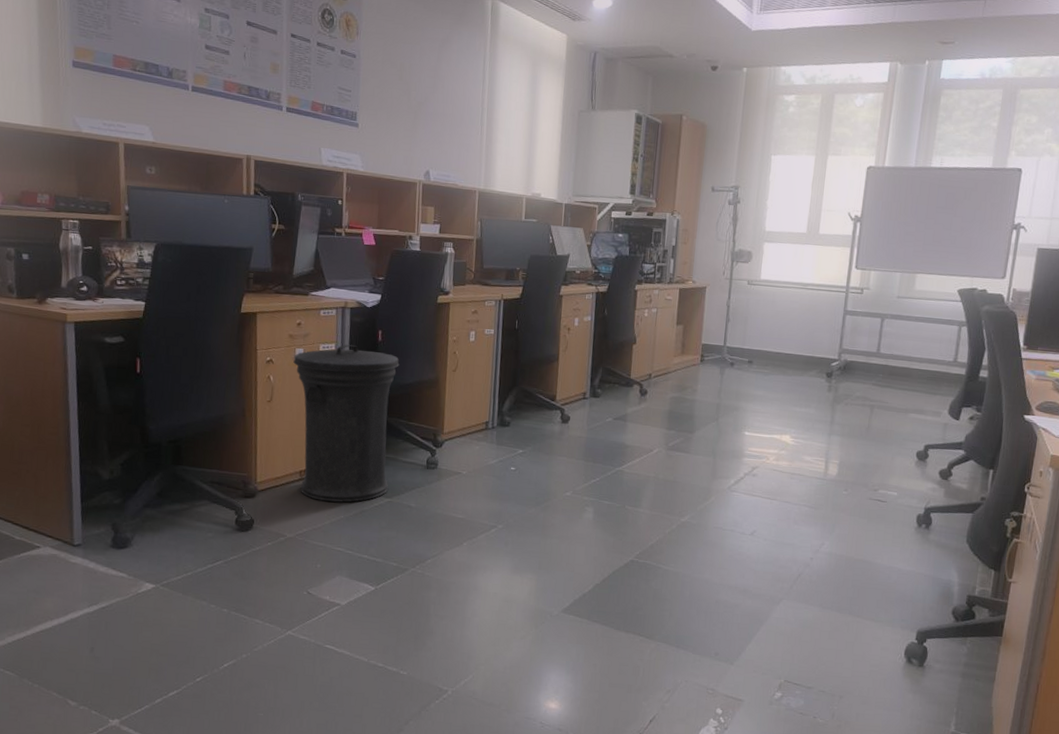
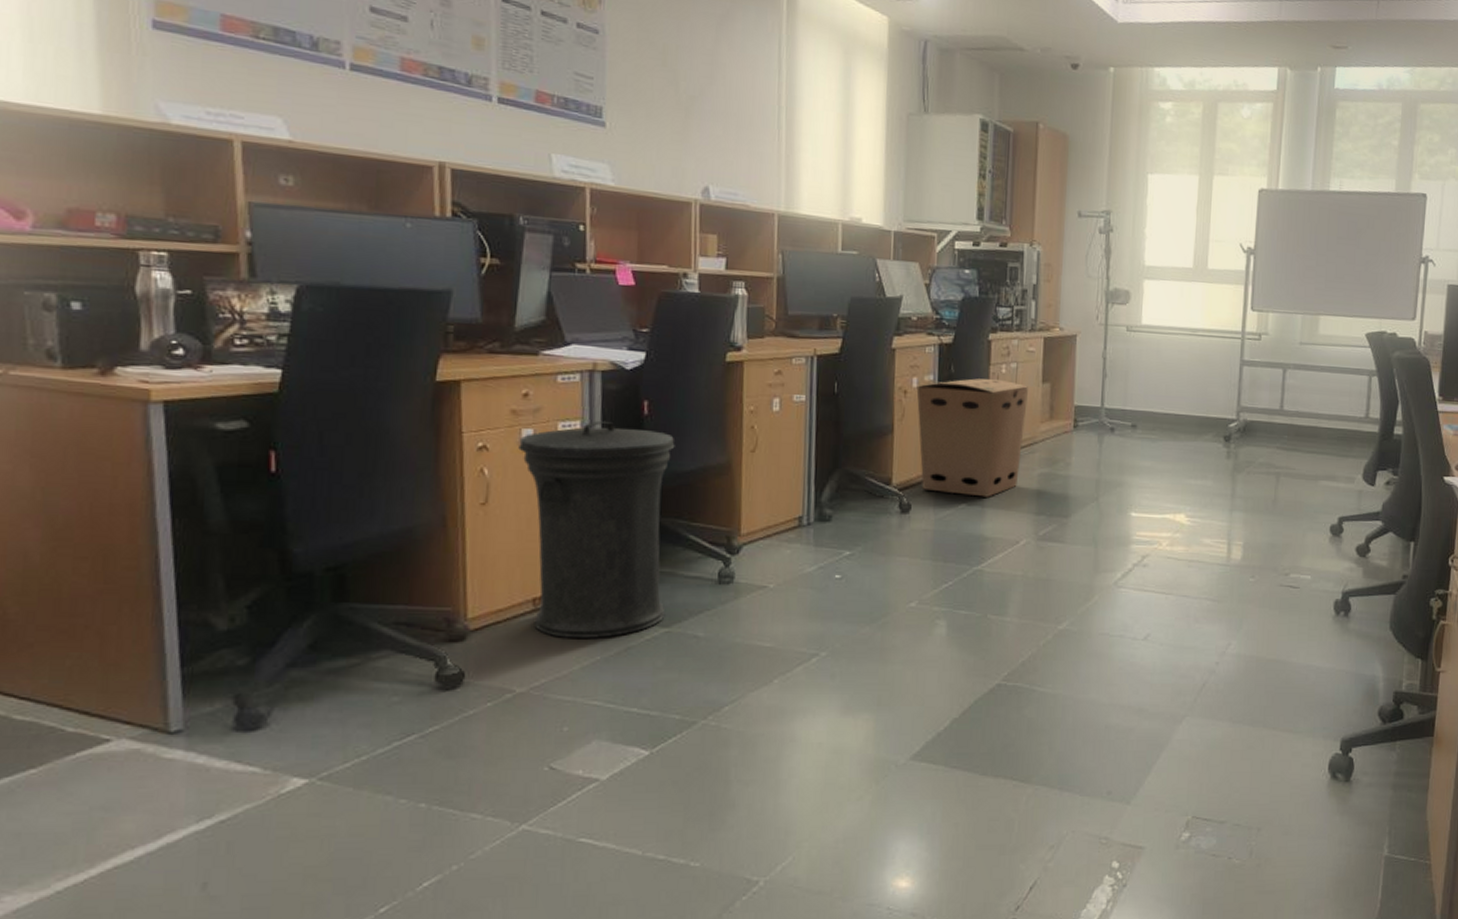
cardboard box: none [577,320,665,414] -> present [916,378,1028,497]

